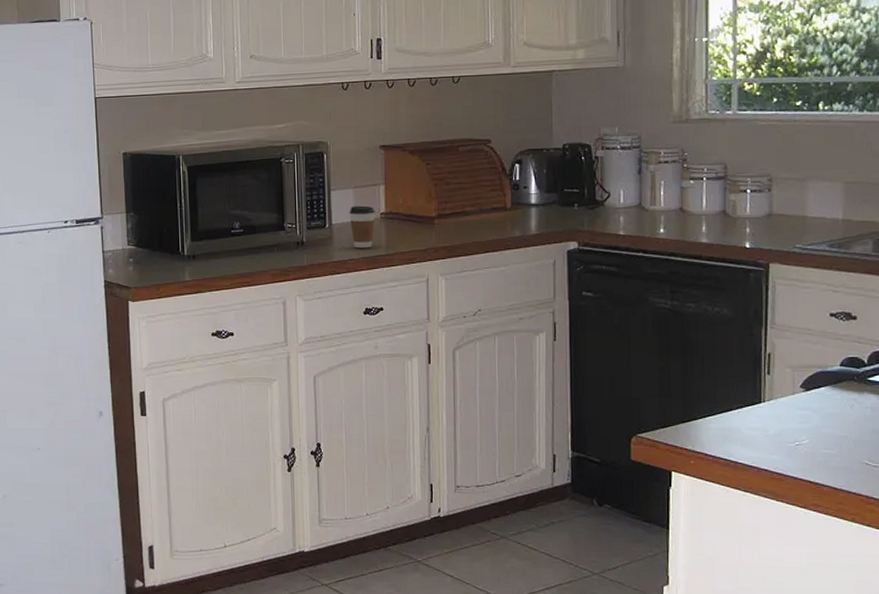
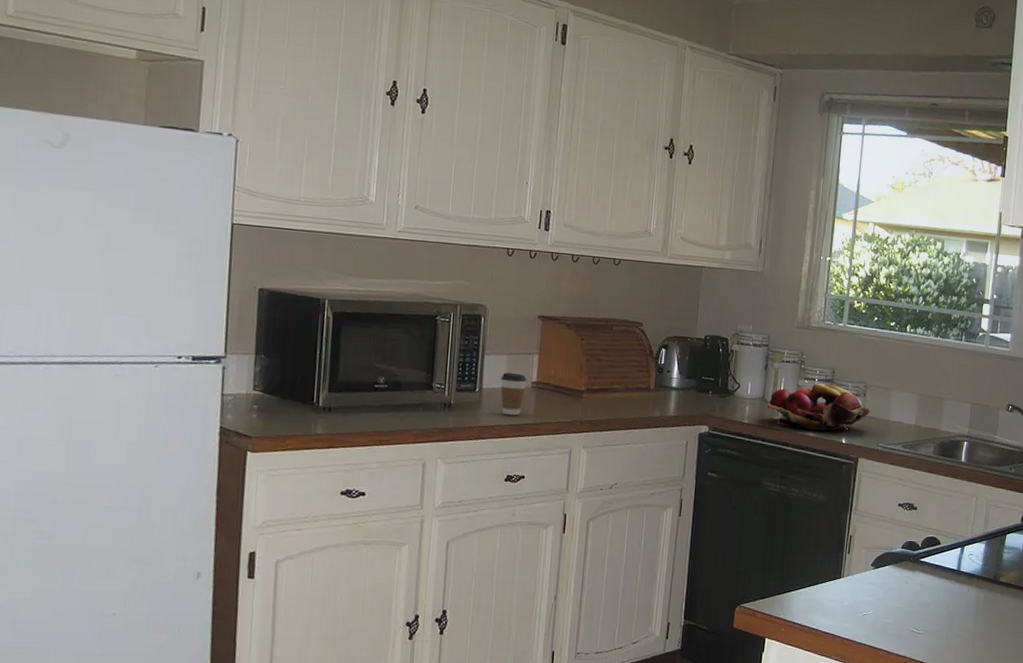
fruit basket: none [644,182,780,236] -> present [766,382,871,431]

